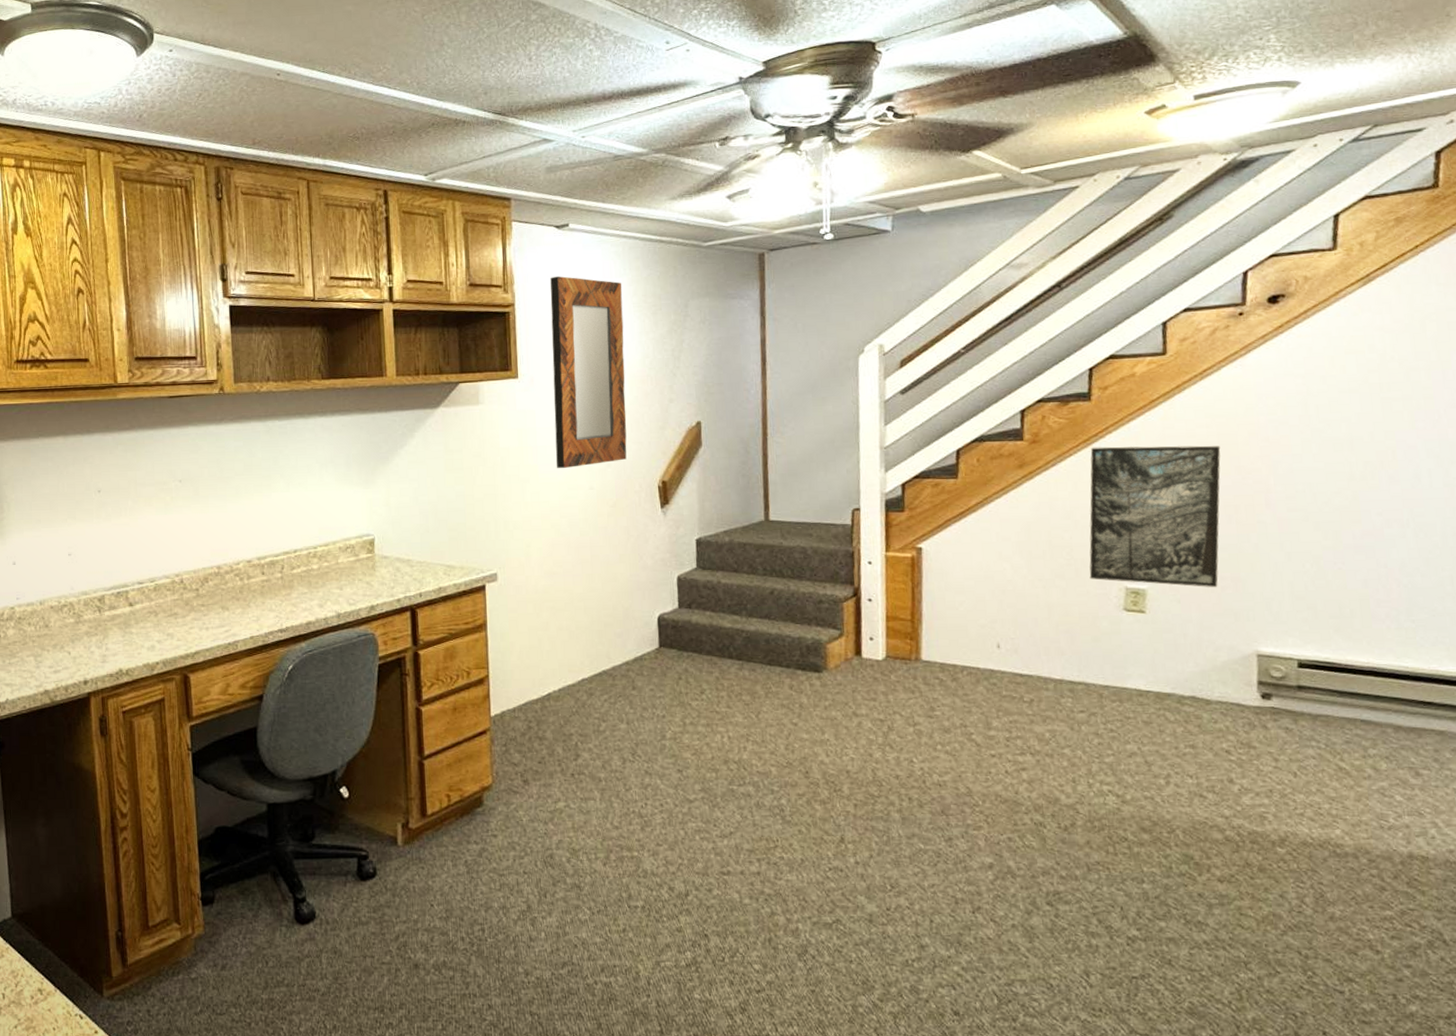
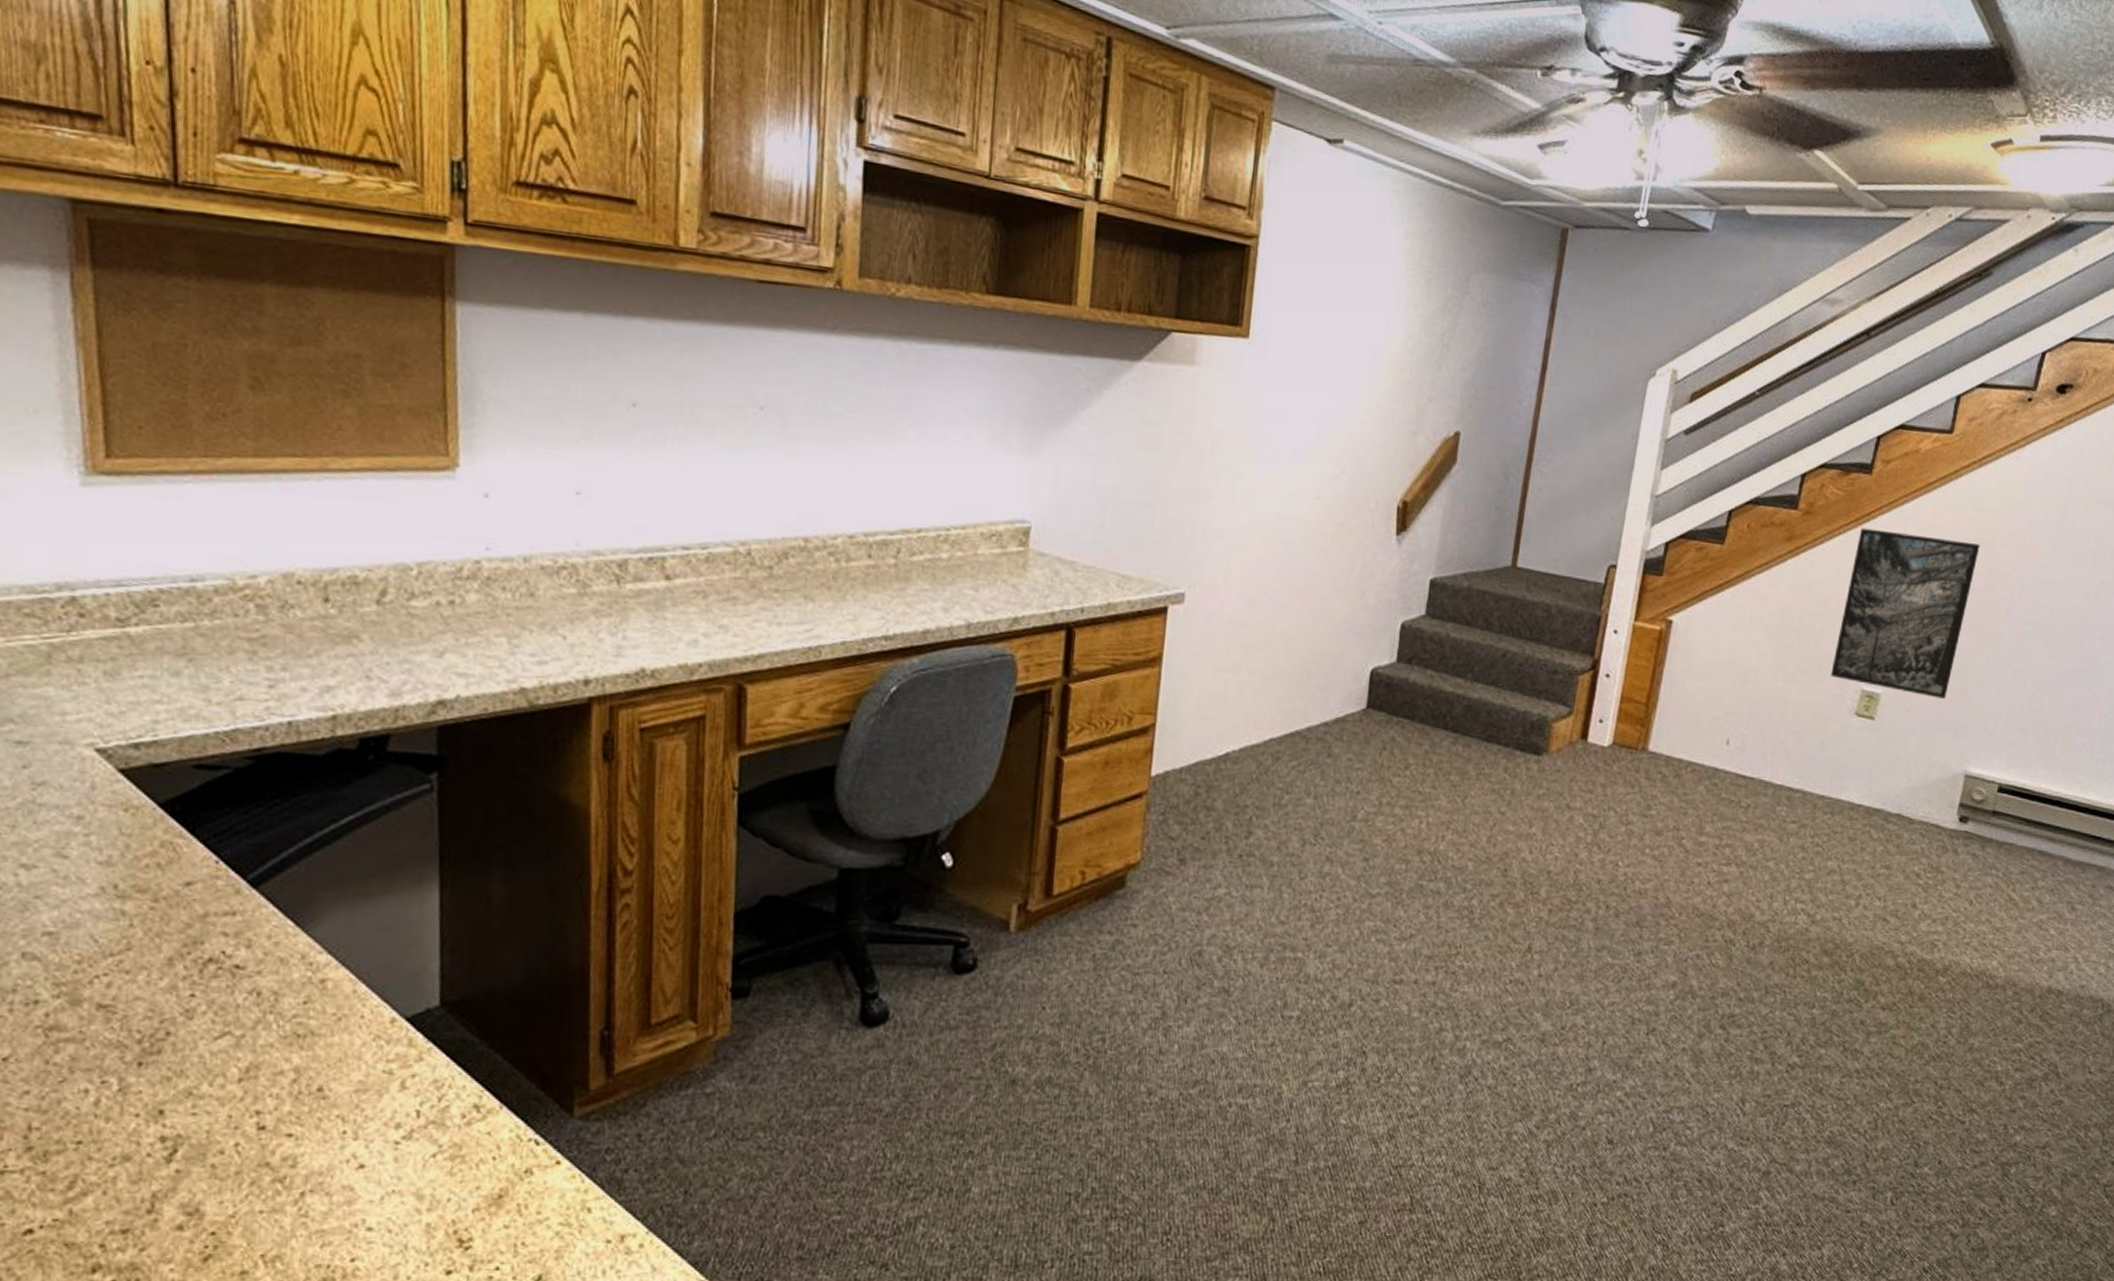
home mirror: present [550,276,627,469] -> none [1278,208,1397,468]

